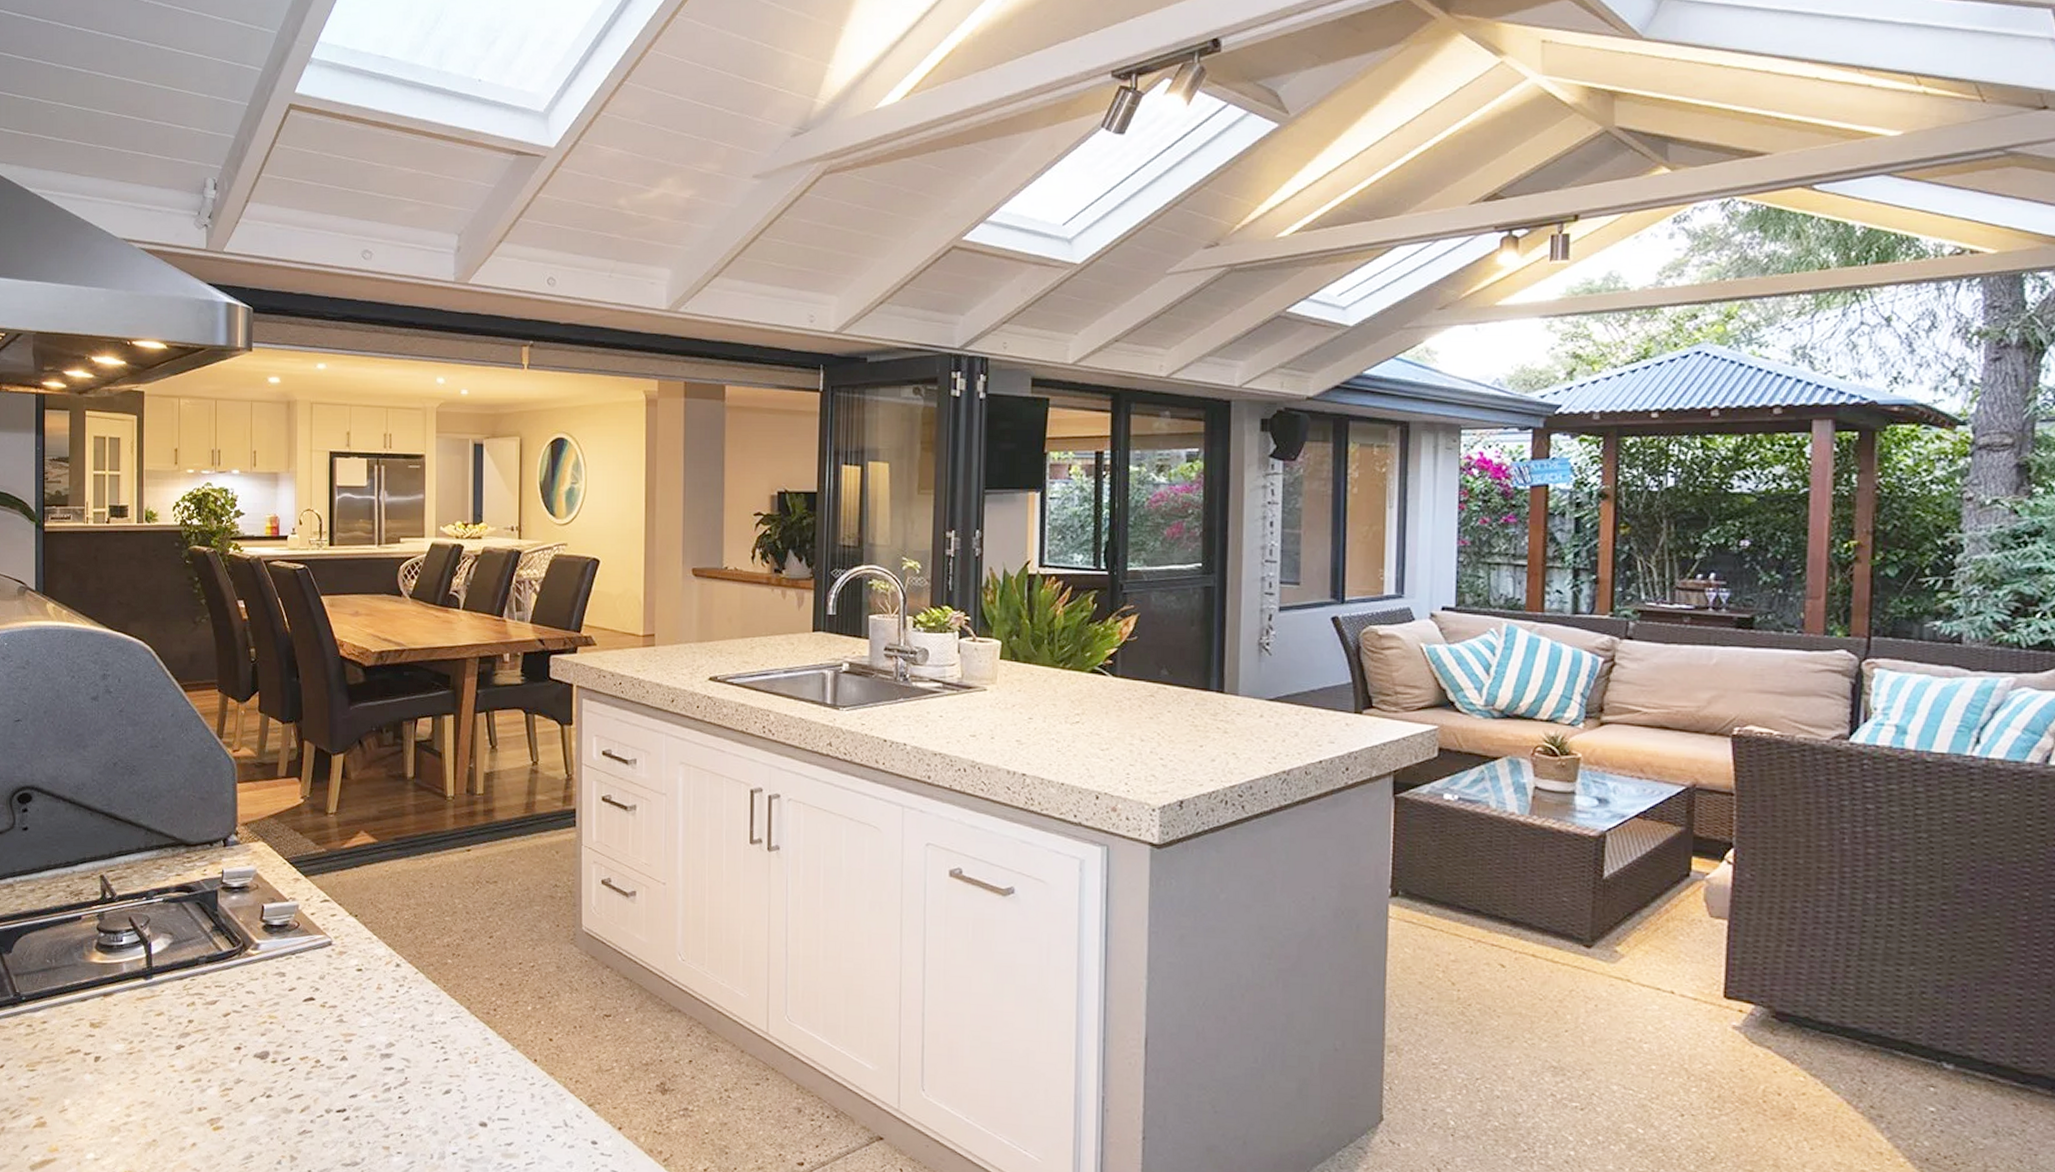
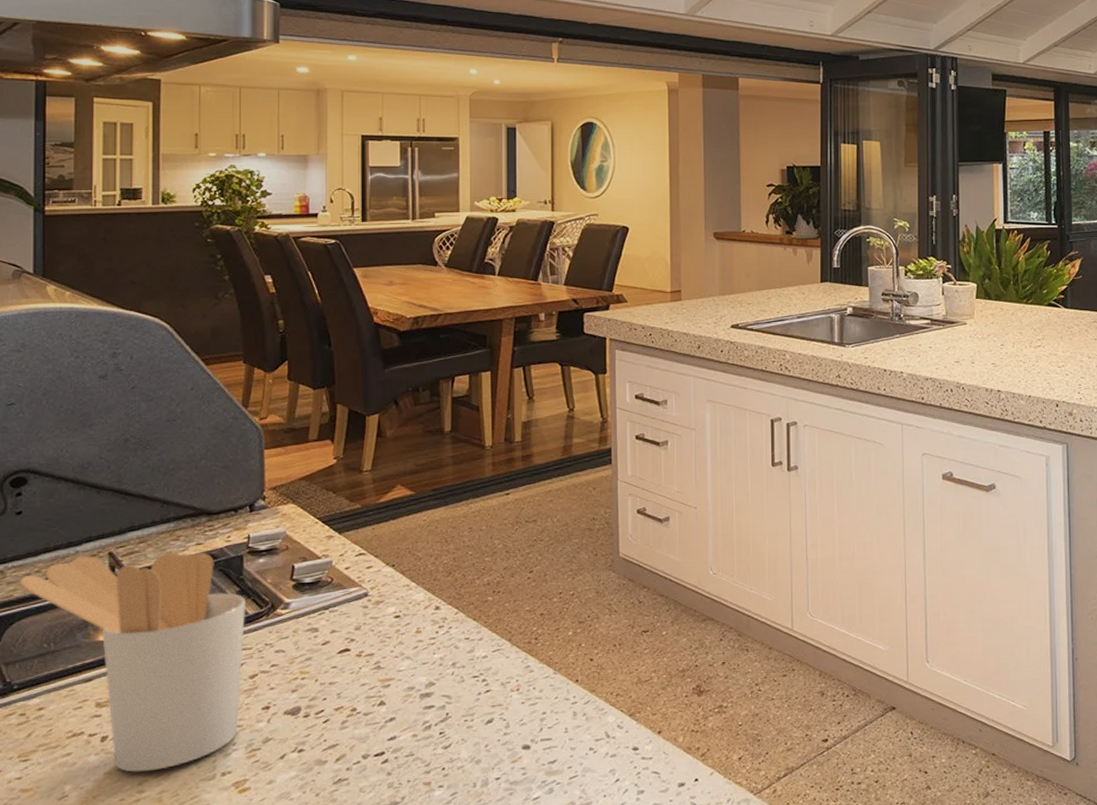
utensil holder: none [26,876,219,1097] -> present [19,552,245,772]

